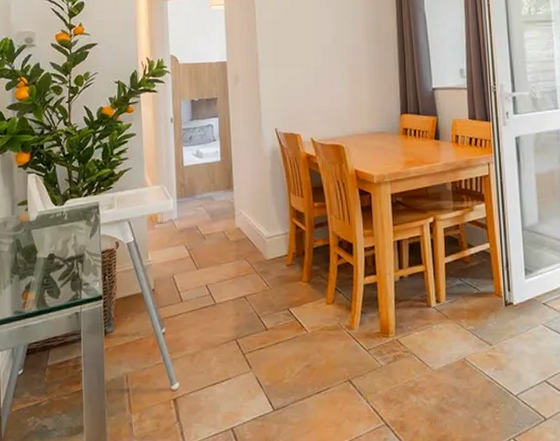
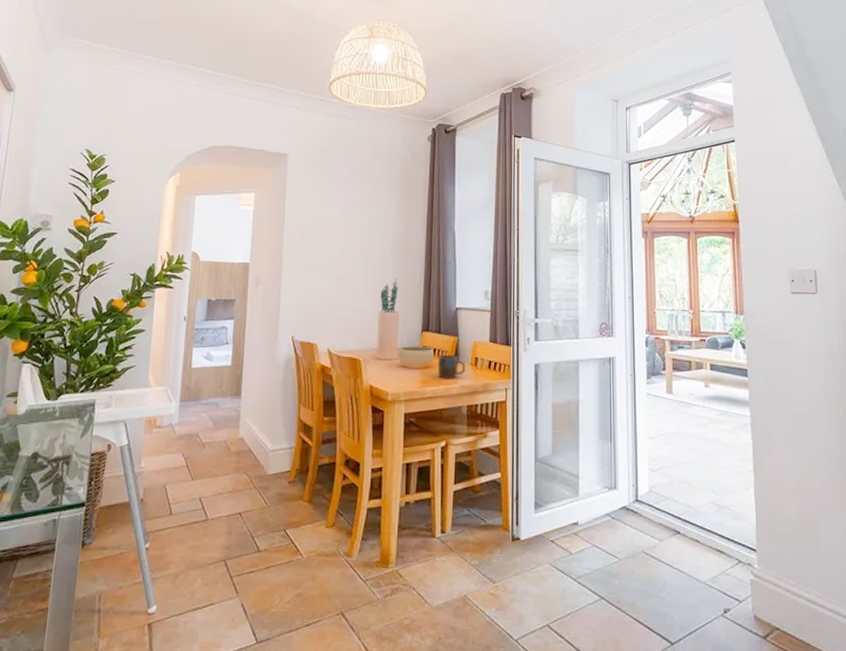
vase: none [356,65,380,145] -> present [376,279,400,361]
bowl: none [379,128,416,151] -> present [398,345,435,369]
mug: none [418,134,447,158] -> present [437,354,465,379]

